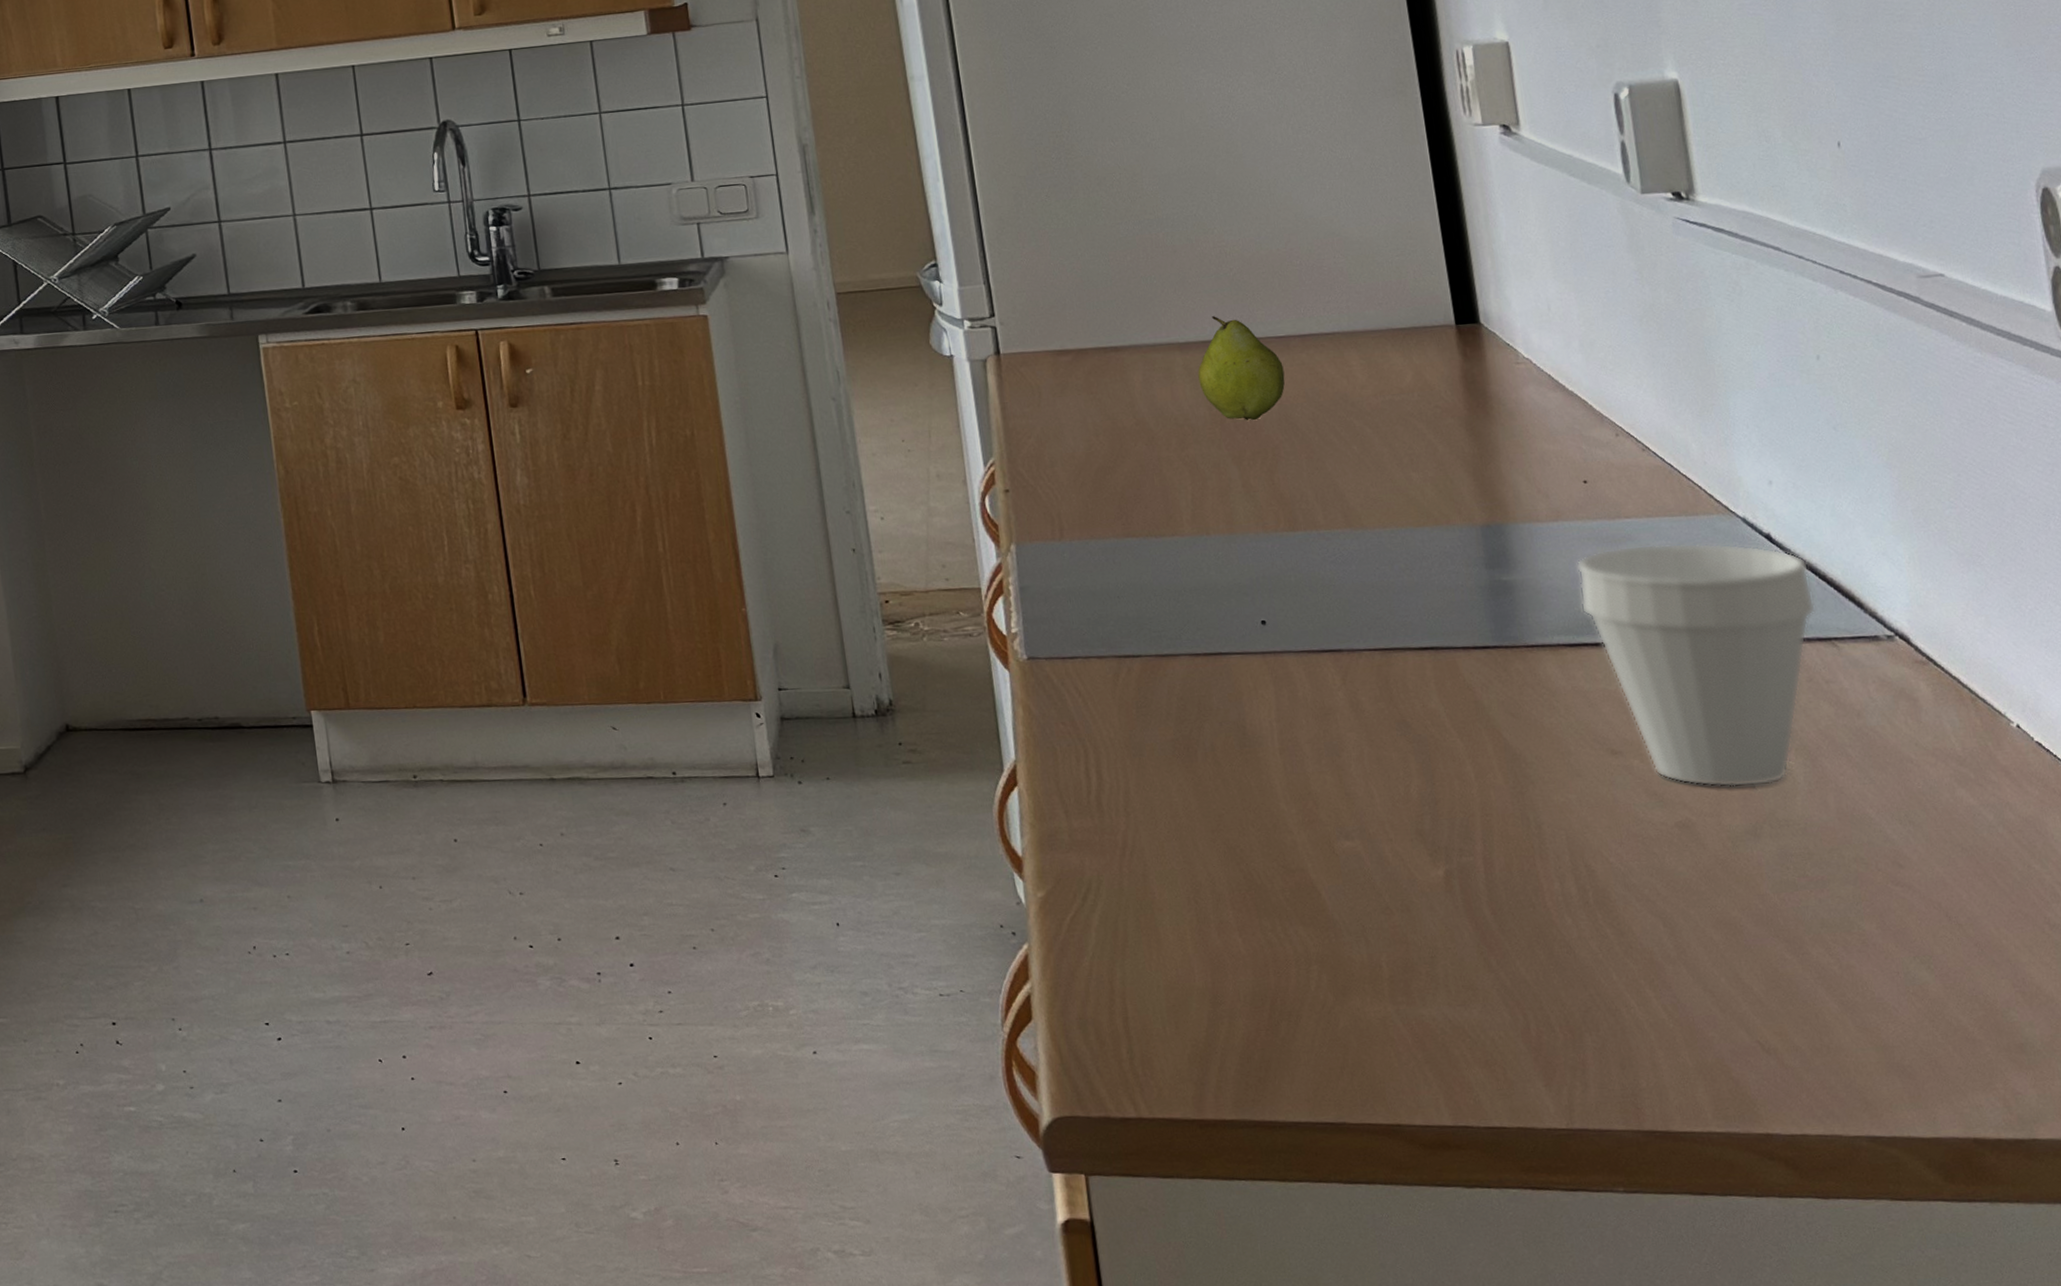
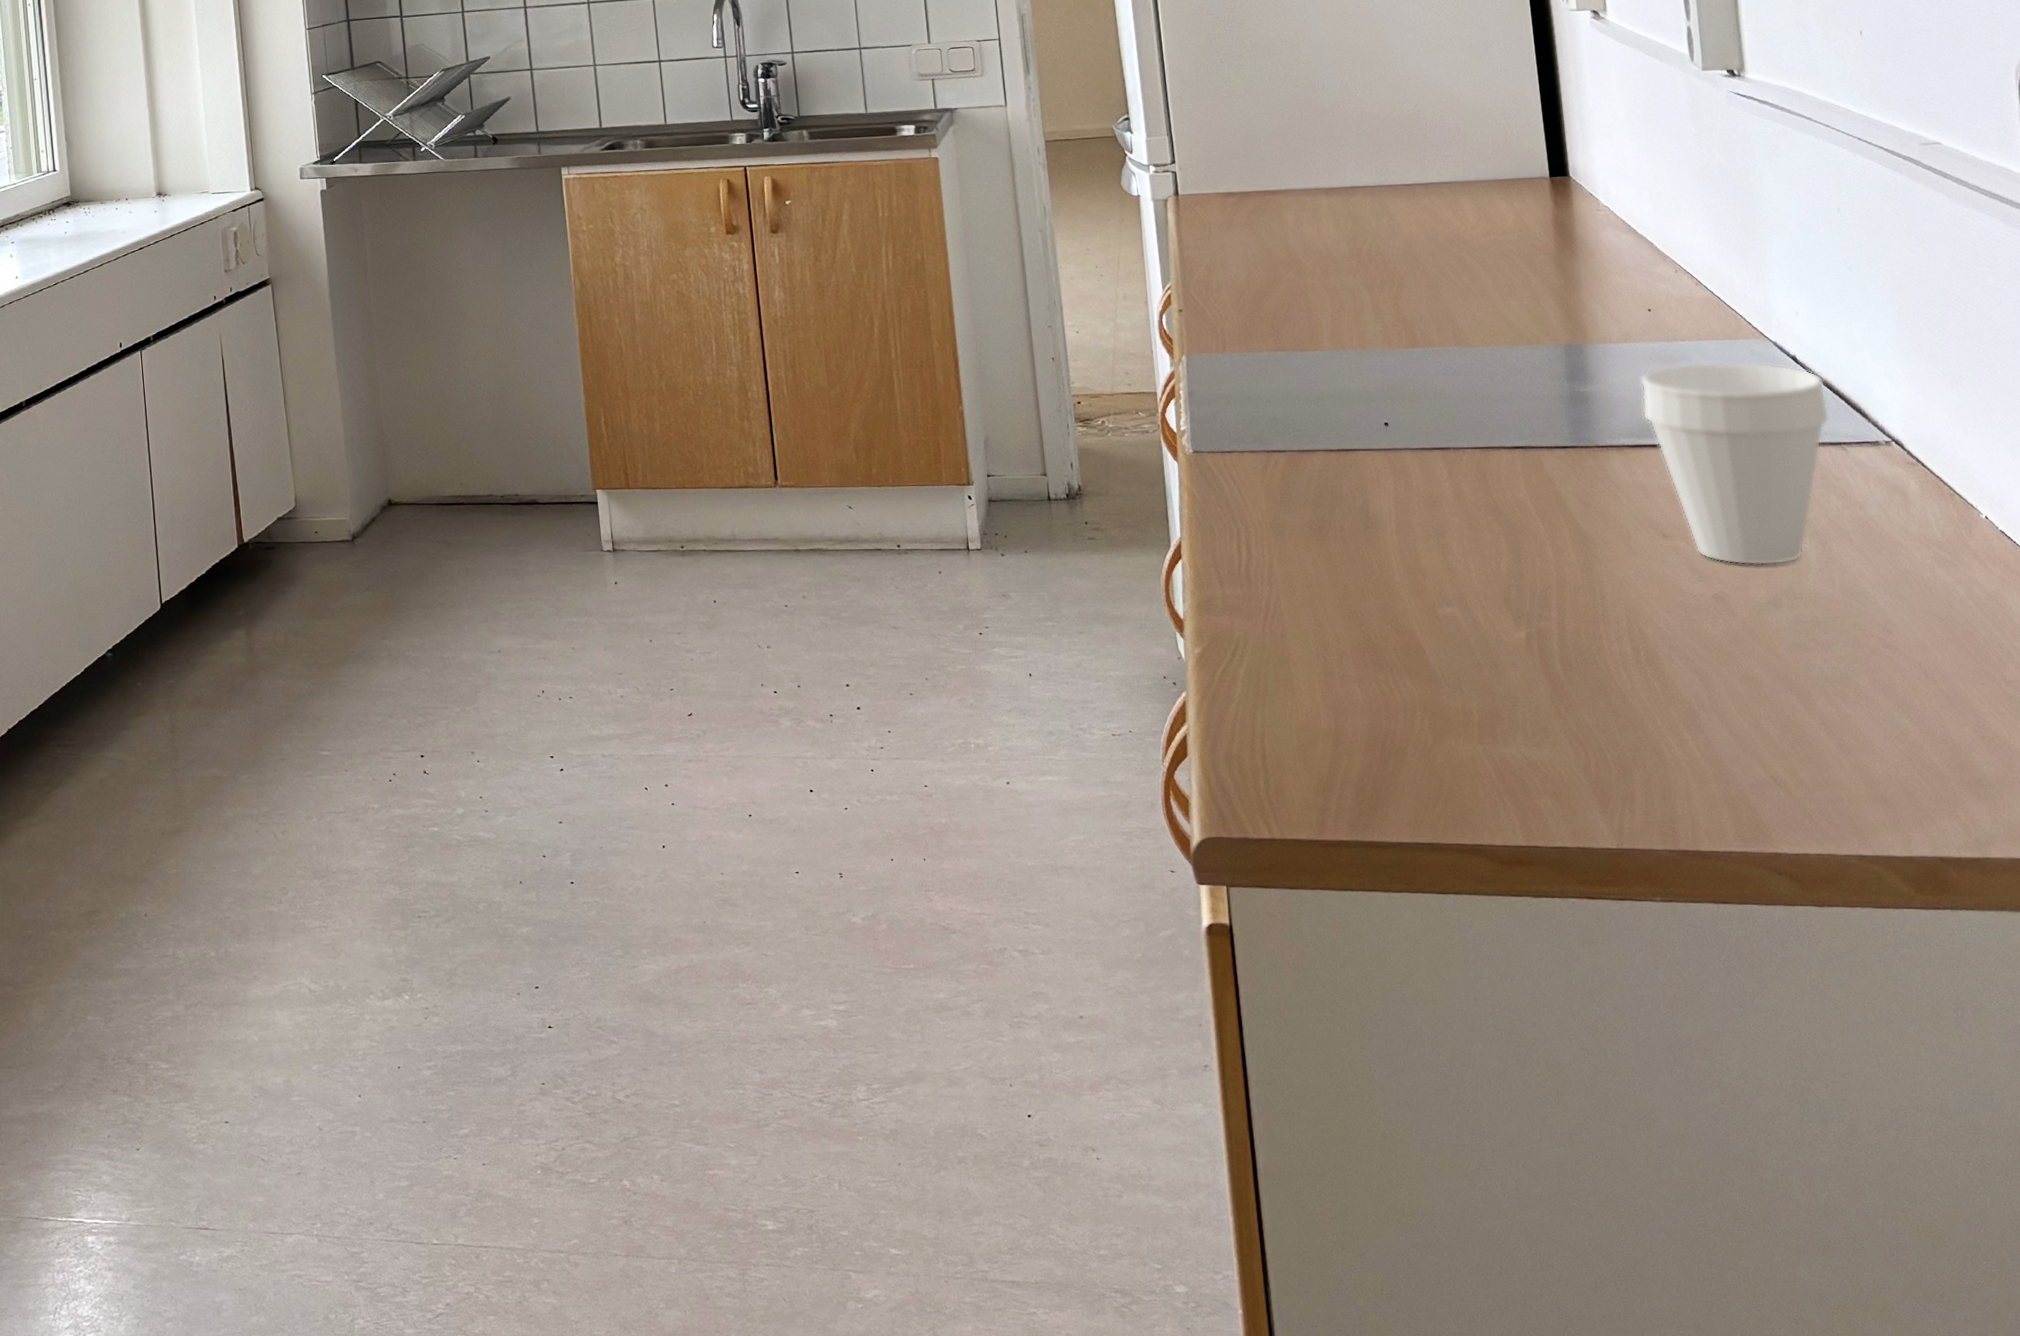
fruit: present [1197,316,1285,420] -> none [1339,166,1410,254]

